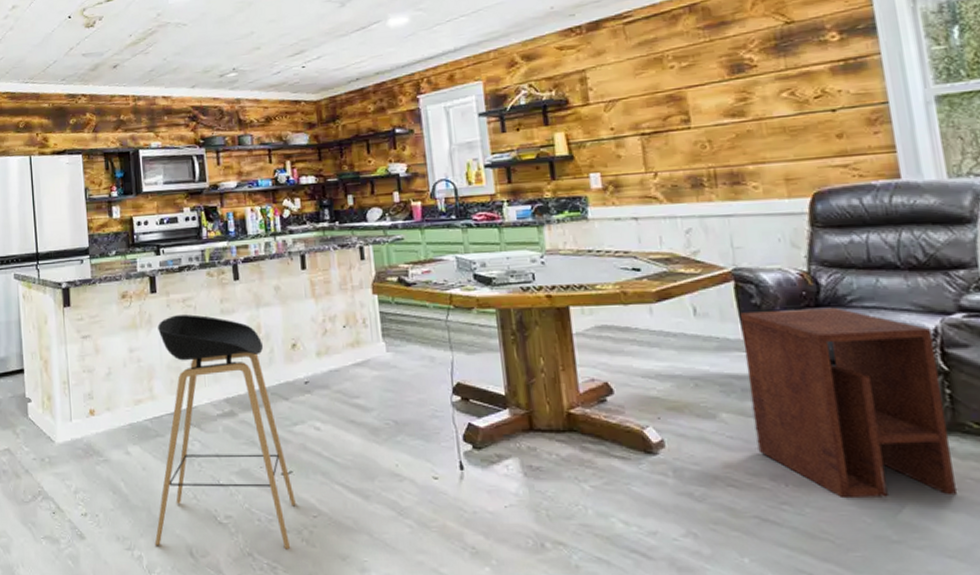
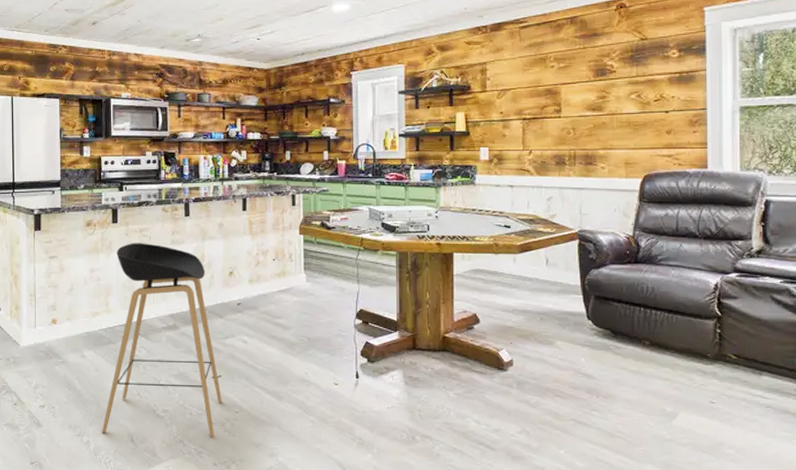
side table: present [739,307,957,497] -> none [579,264,715,407]

